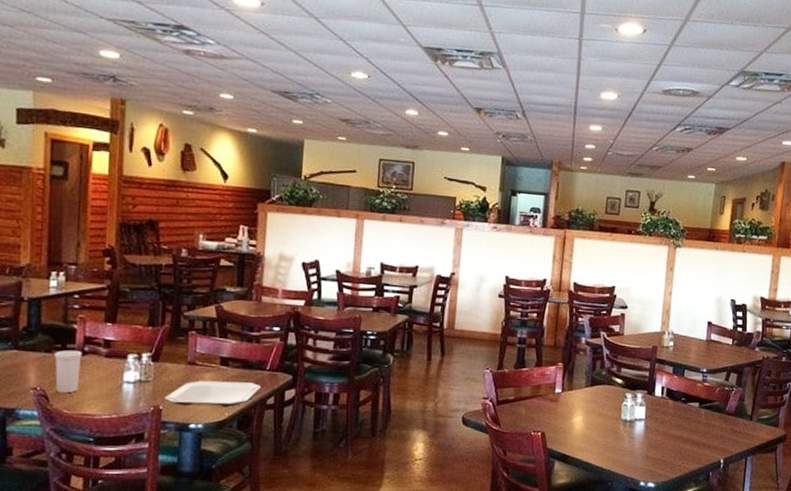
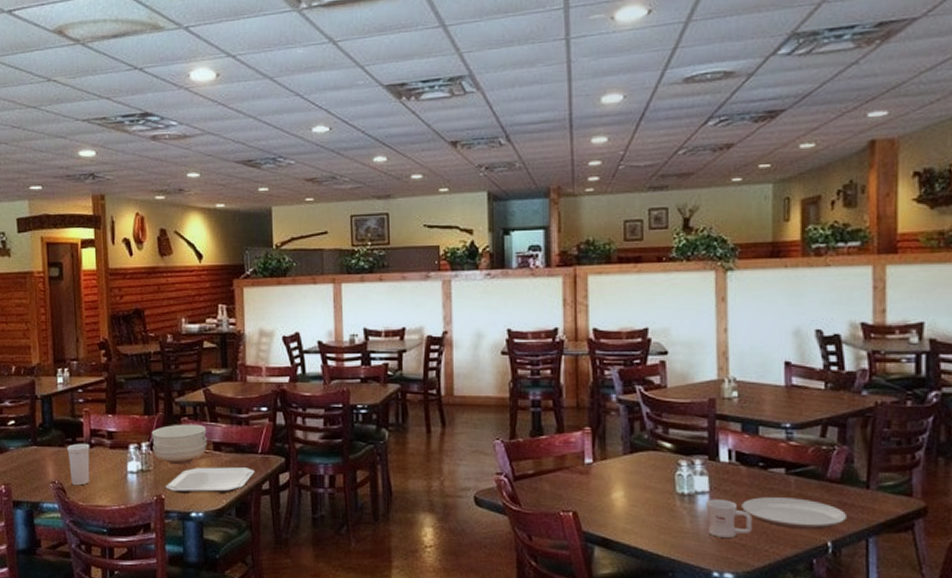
bowl: none [154,337,215,377] -> present [152,424,207,465]
mug: none [640,425,673,456] -> present [706,499,753,539]
plate: none [666,424,736,450] -> present [741,497,848,530]

